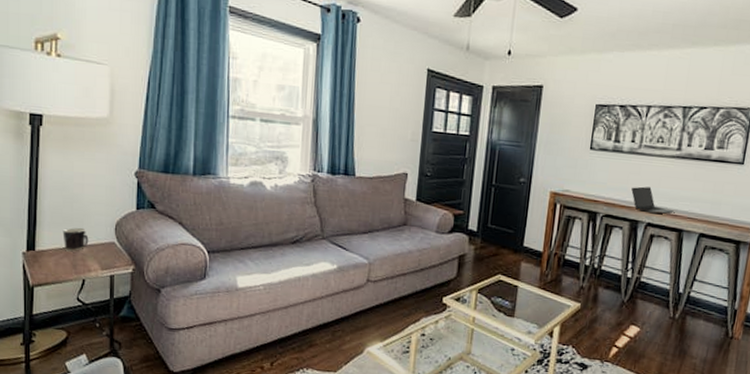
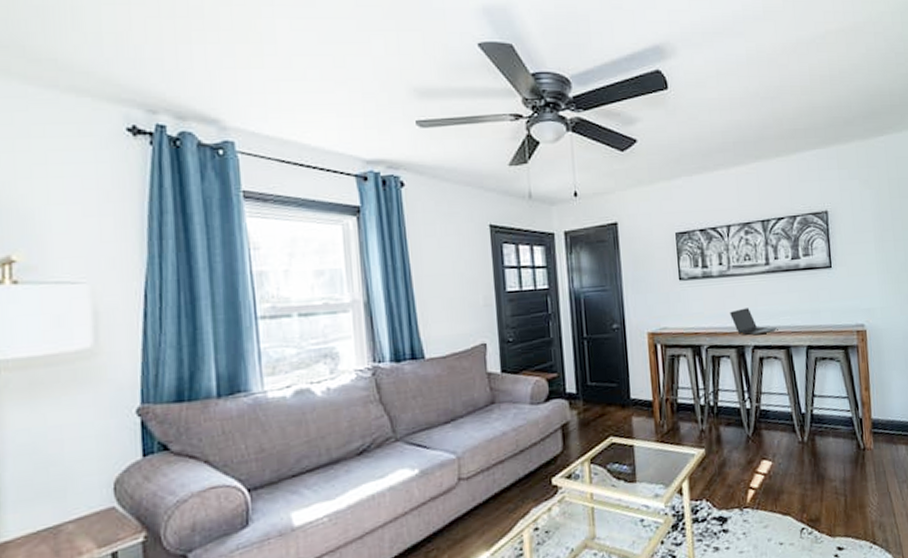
mug: present [62,228,89,251] -> none [35,498,76,534]

